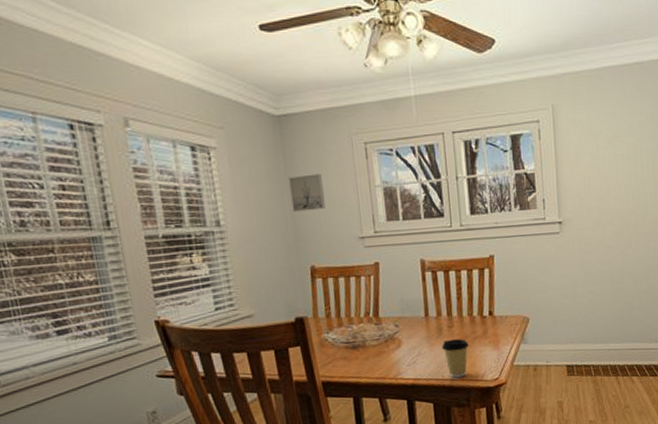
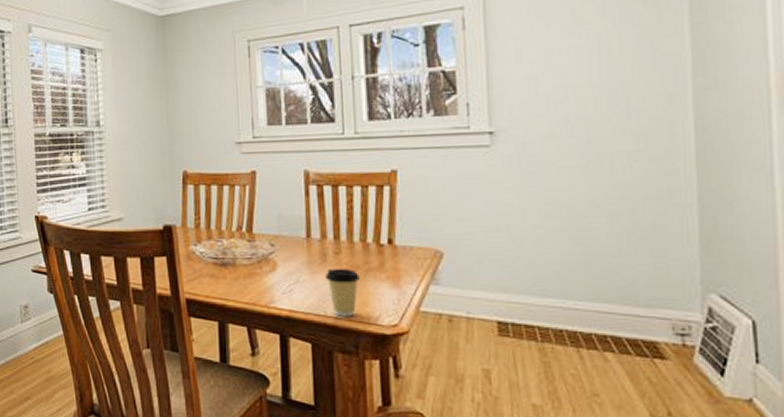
wall art: present [288,173,325,212] -> none [167,74,202,114]

